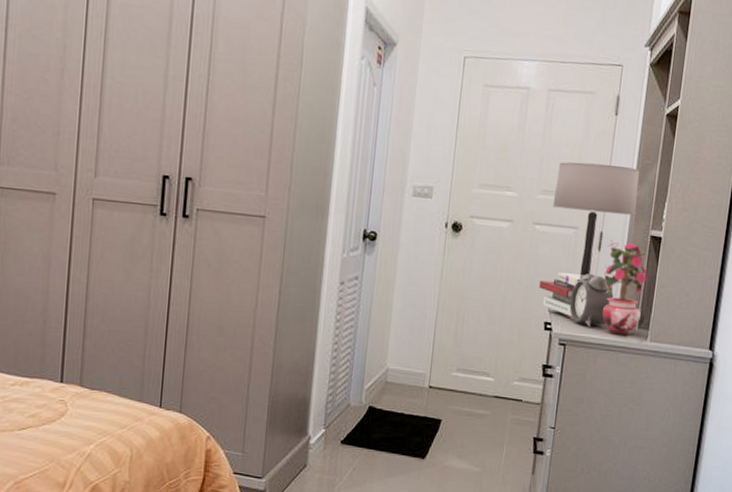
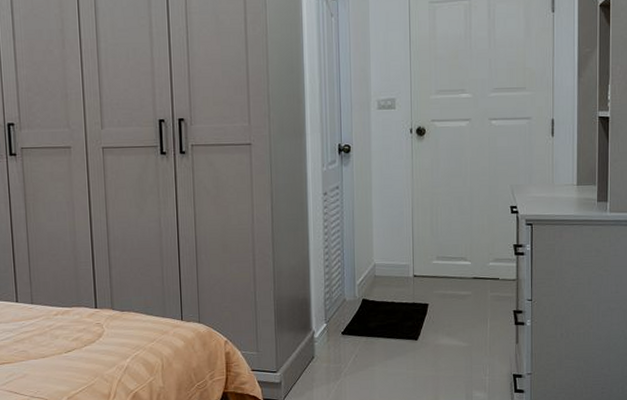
books: present [539,272,613,320] -> none [502,160,569,202]
table lamp: present [552,162,639,276] -> none [505,57,582,161]
alarm clock: present [569,273,614,327] -> none [531,157,571,206]
potted flower: present [602,240,649,335] -> none [559,124,601,210]

